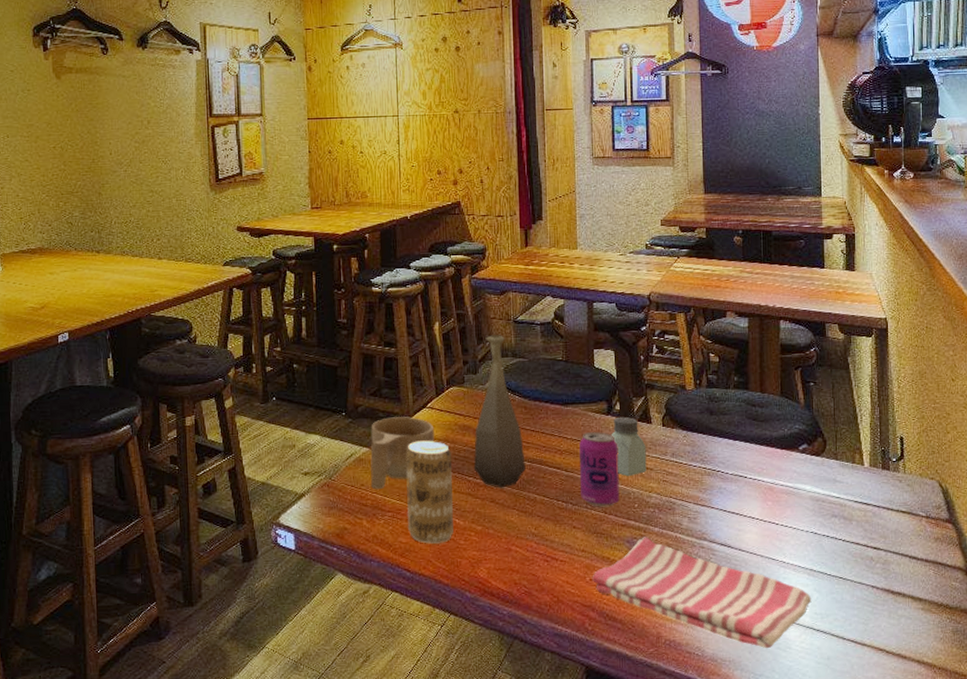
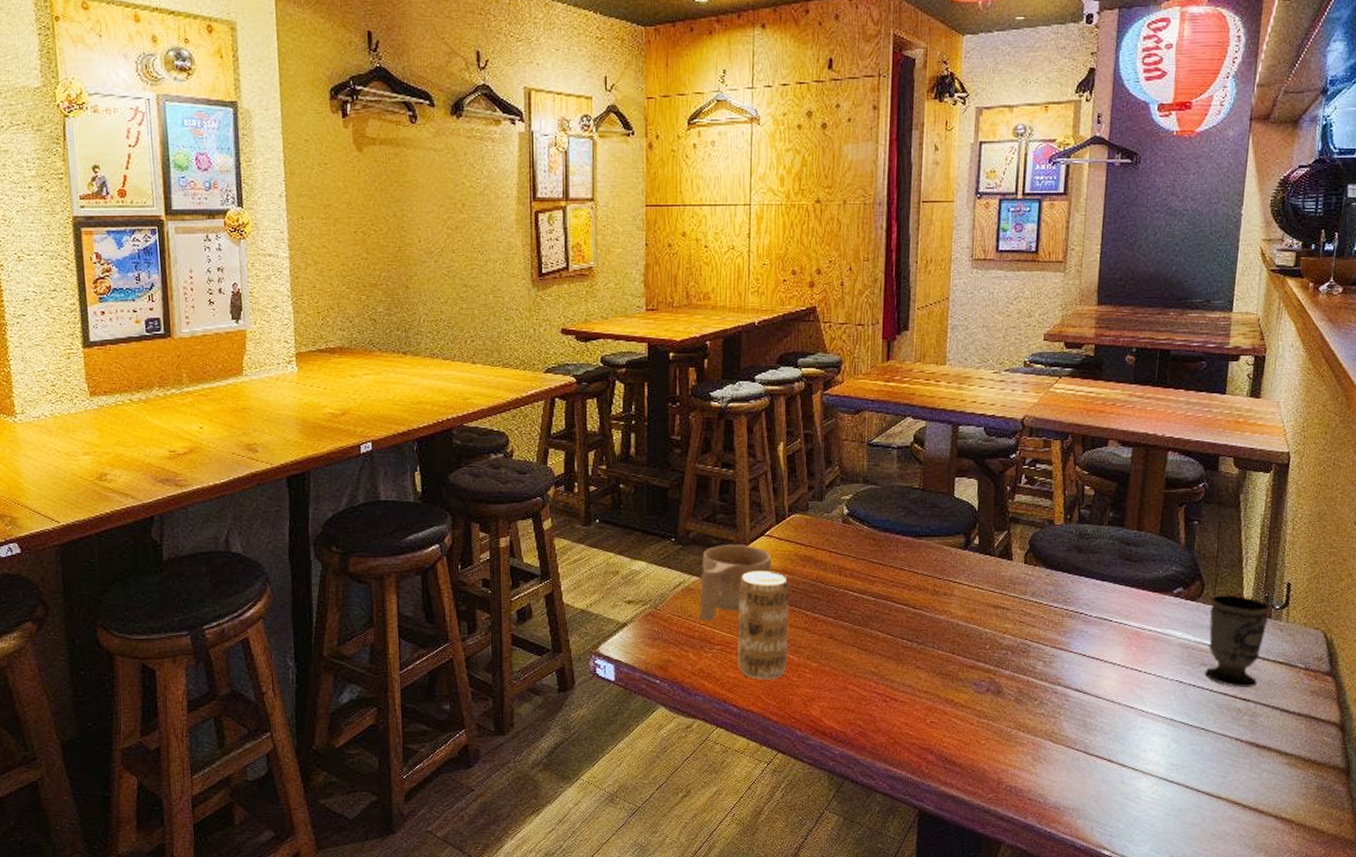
bottle: present [473,335,526,488] -> none [812,458,870,624]
beverage can: present [579,432,620,507] -> none [928,567,973,647]
dish towel: present [592,537,812,649] -> none [932,680,1169,799]
saltshaker: present [611,416,647,477] -> none [966,552,1004,616]
cup: none [834,449,888,537] -> present [1205,595,1270,687]

